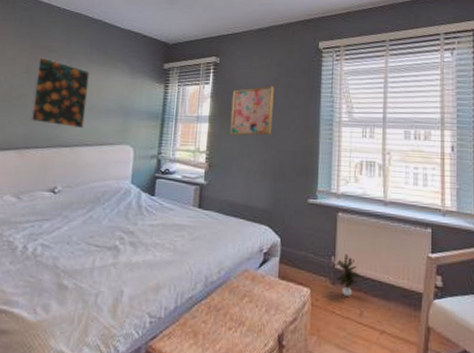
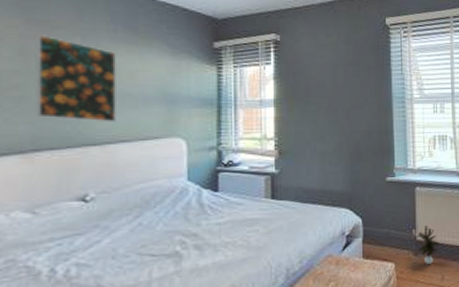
wall art: present [230,86,274,136] -> none [298,64,344,119]

